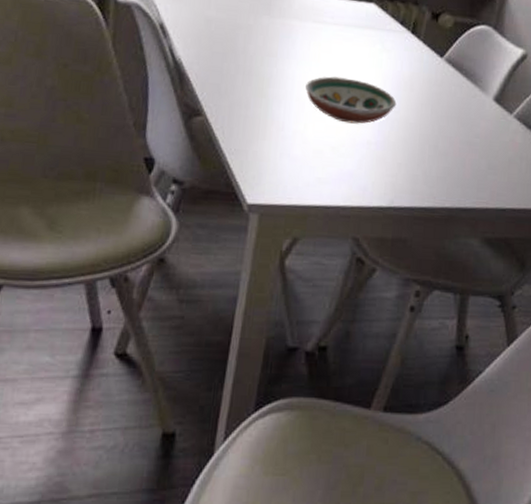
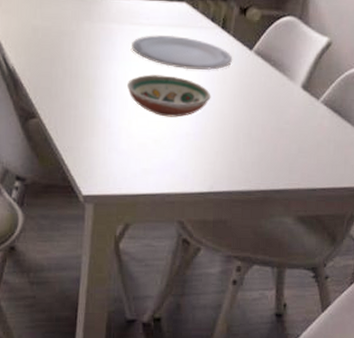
plate: none [313,35,422,77] -> present [132,35,233,71]

